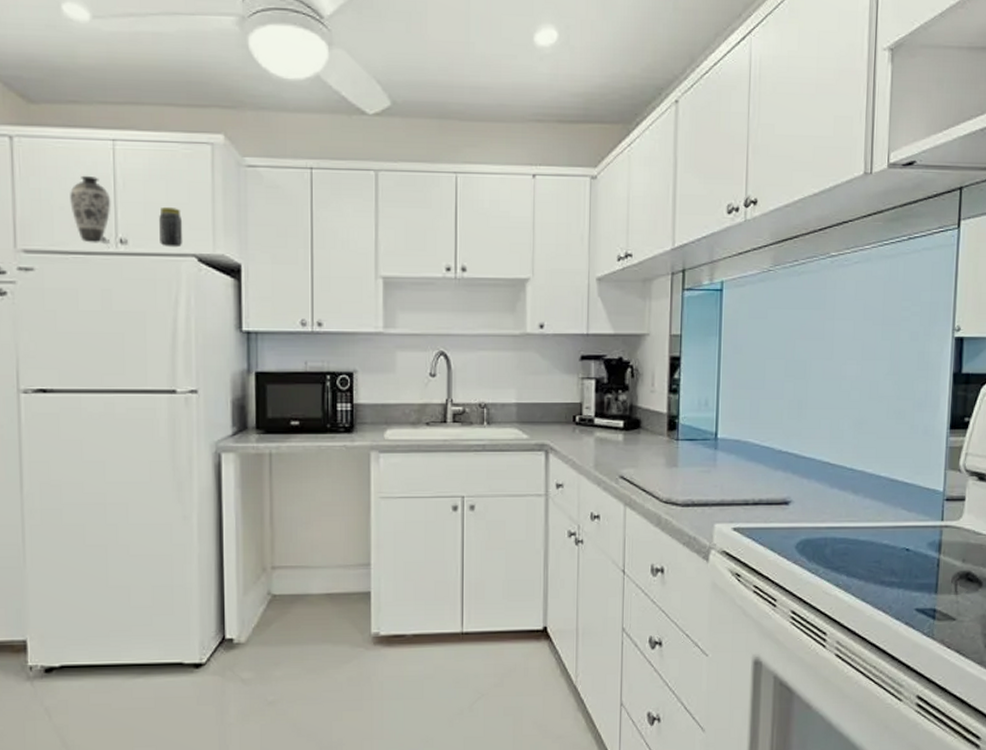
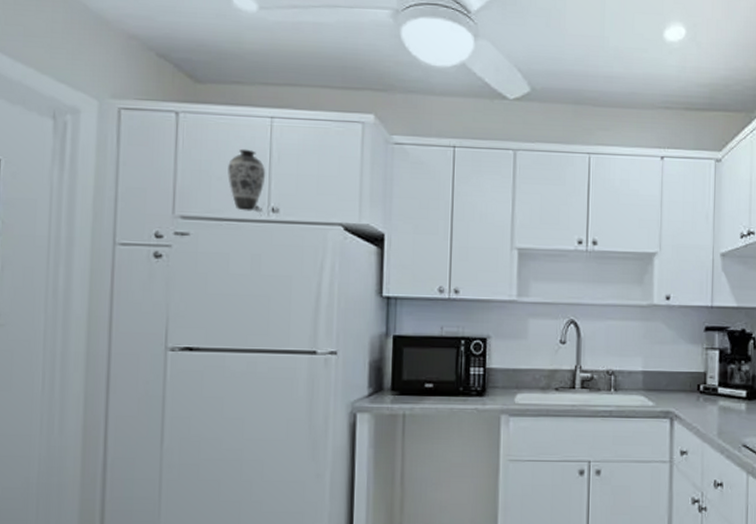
jar: present [159,206,183,248] -> none [309,179,332,217]

